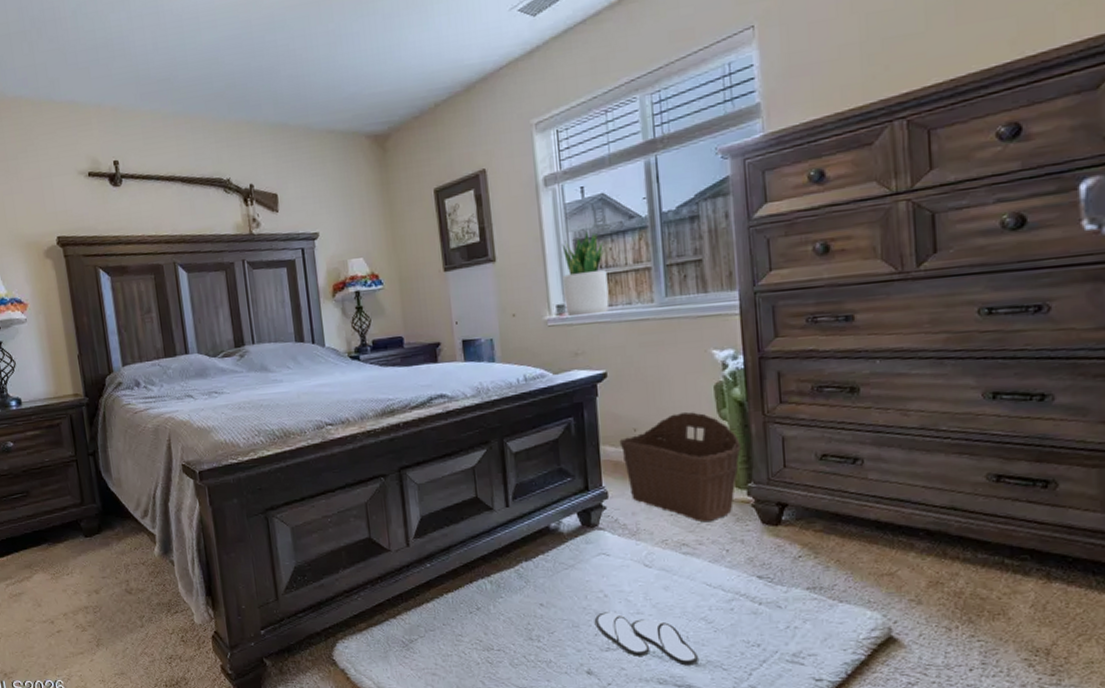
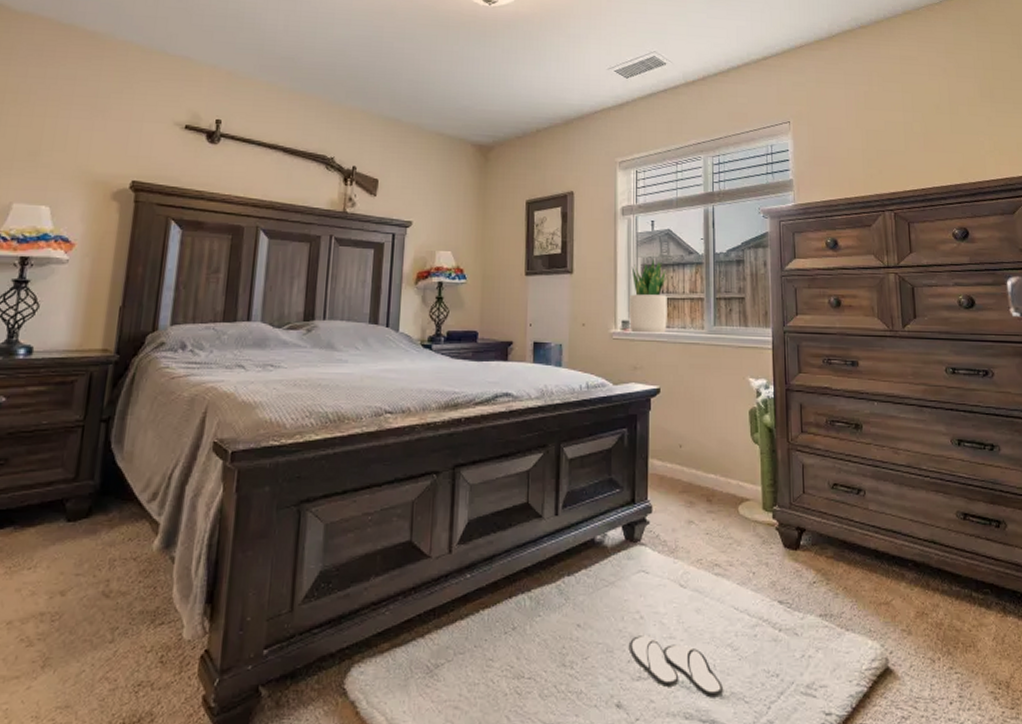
wicker basket: present [619,411,741,522] -> none [666,432,769,542]

